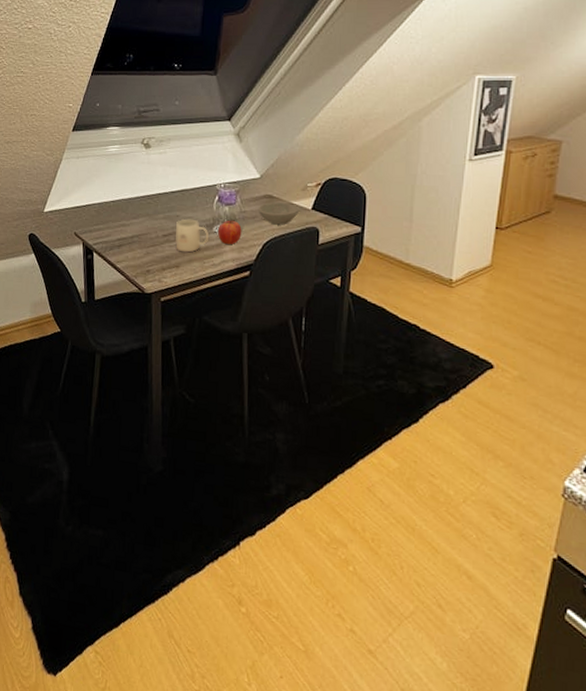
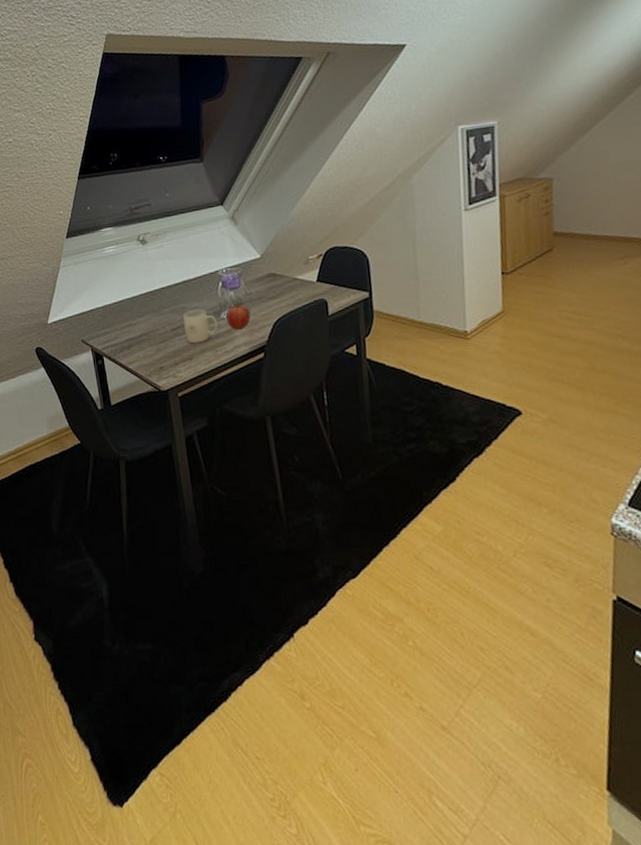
bowl: present [258,202,300,225] -> none [263,278,305,303]

